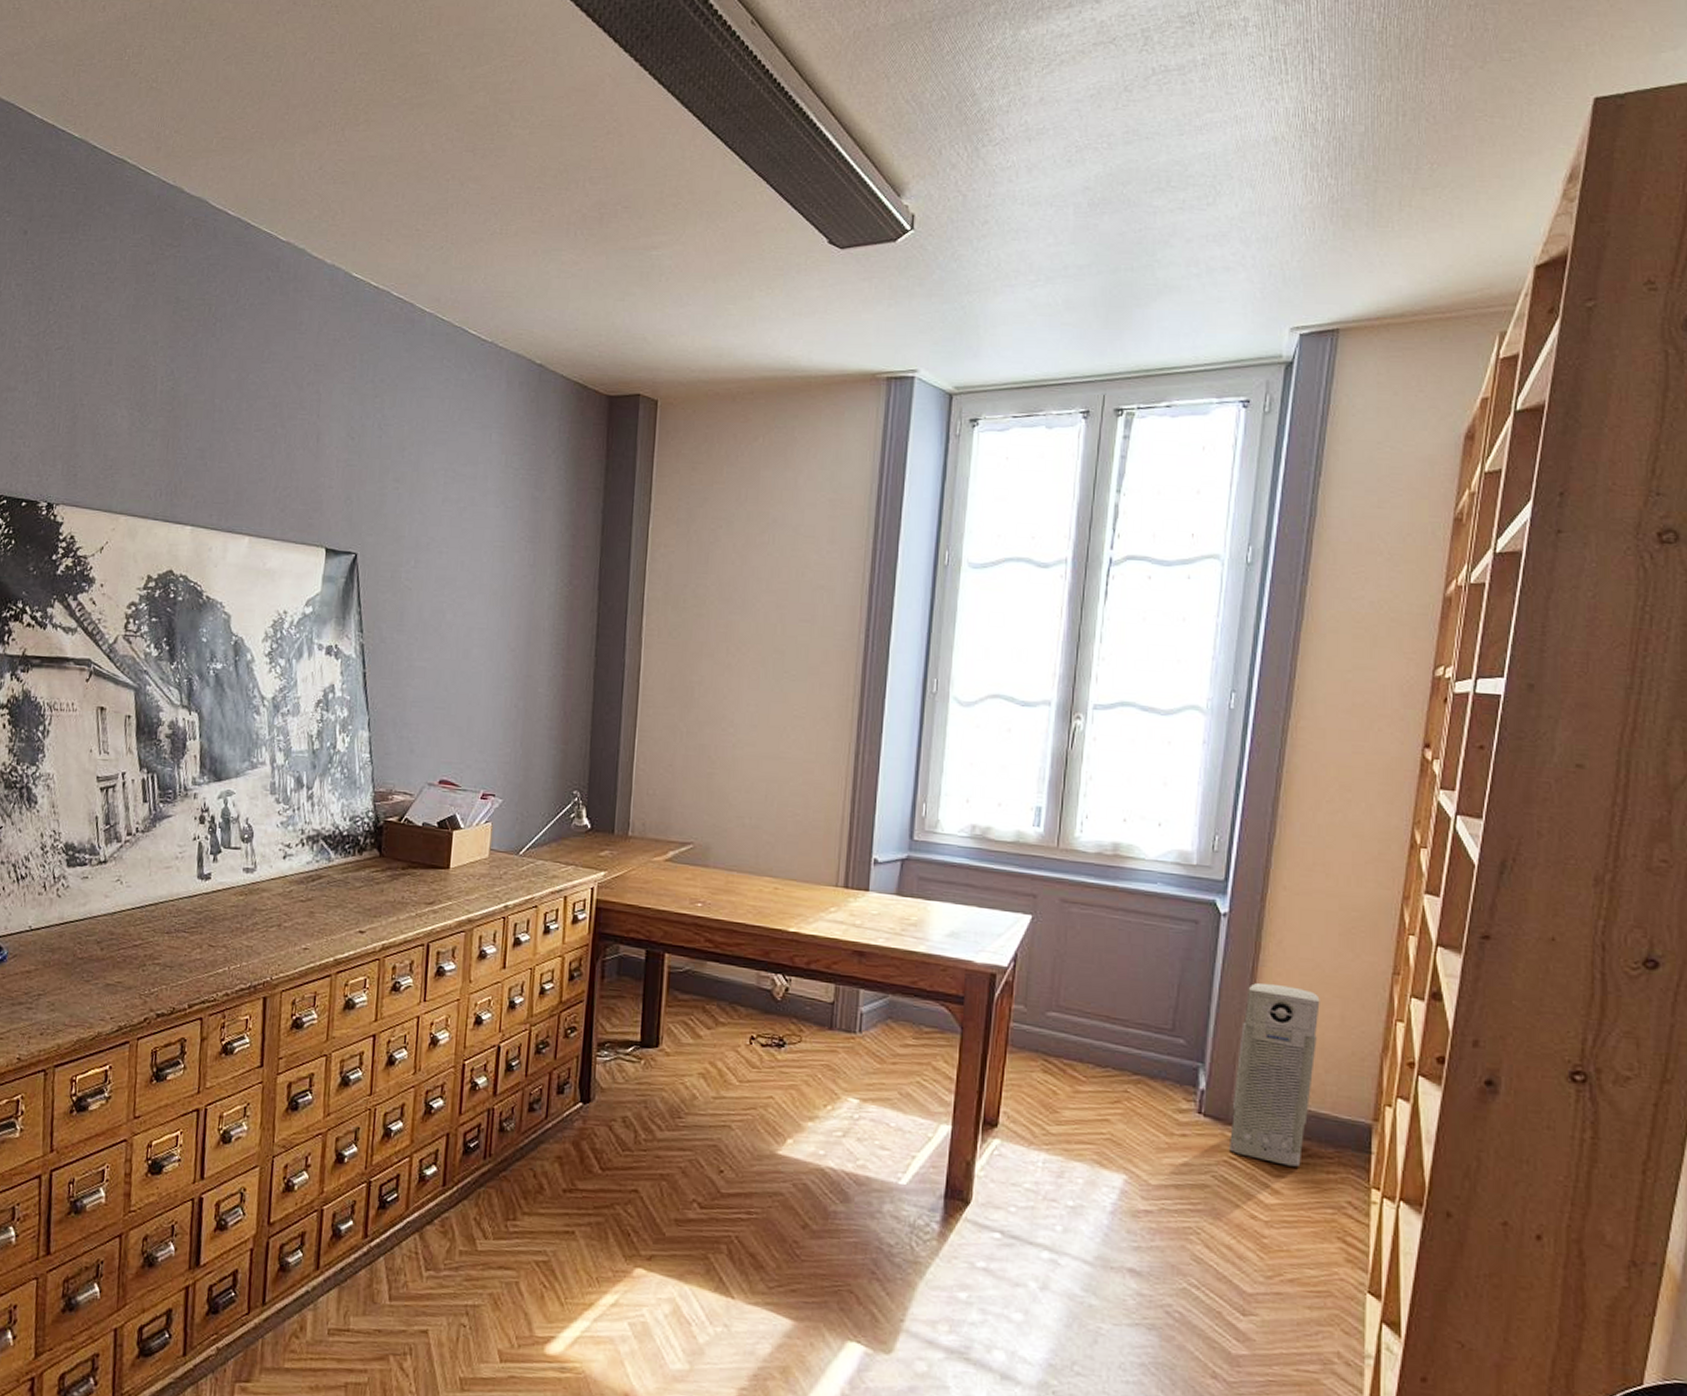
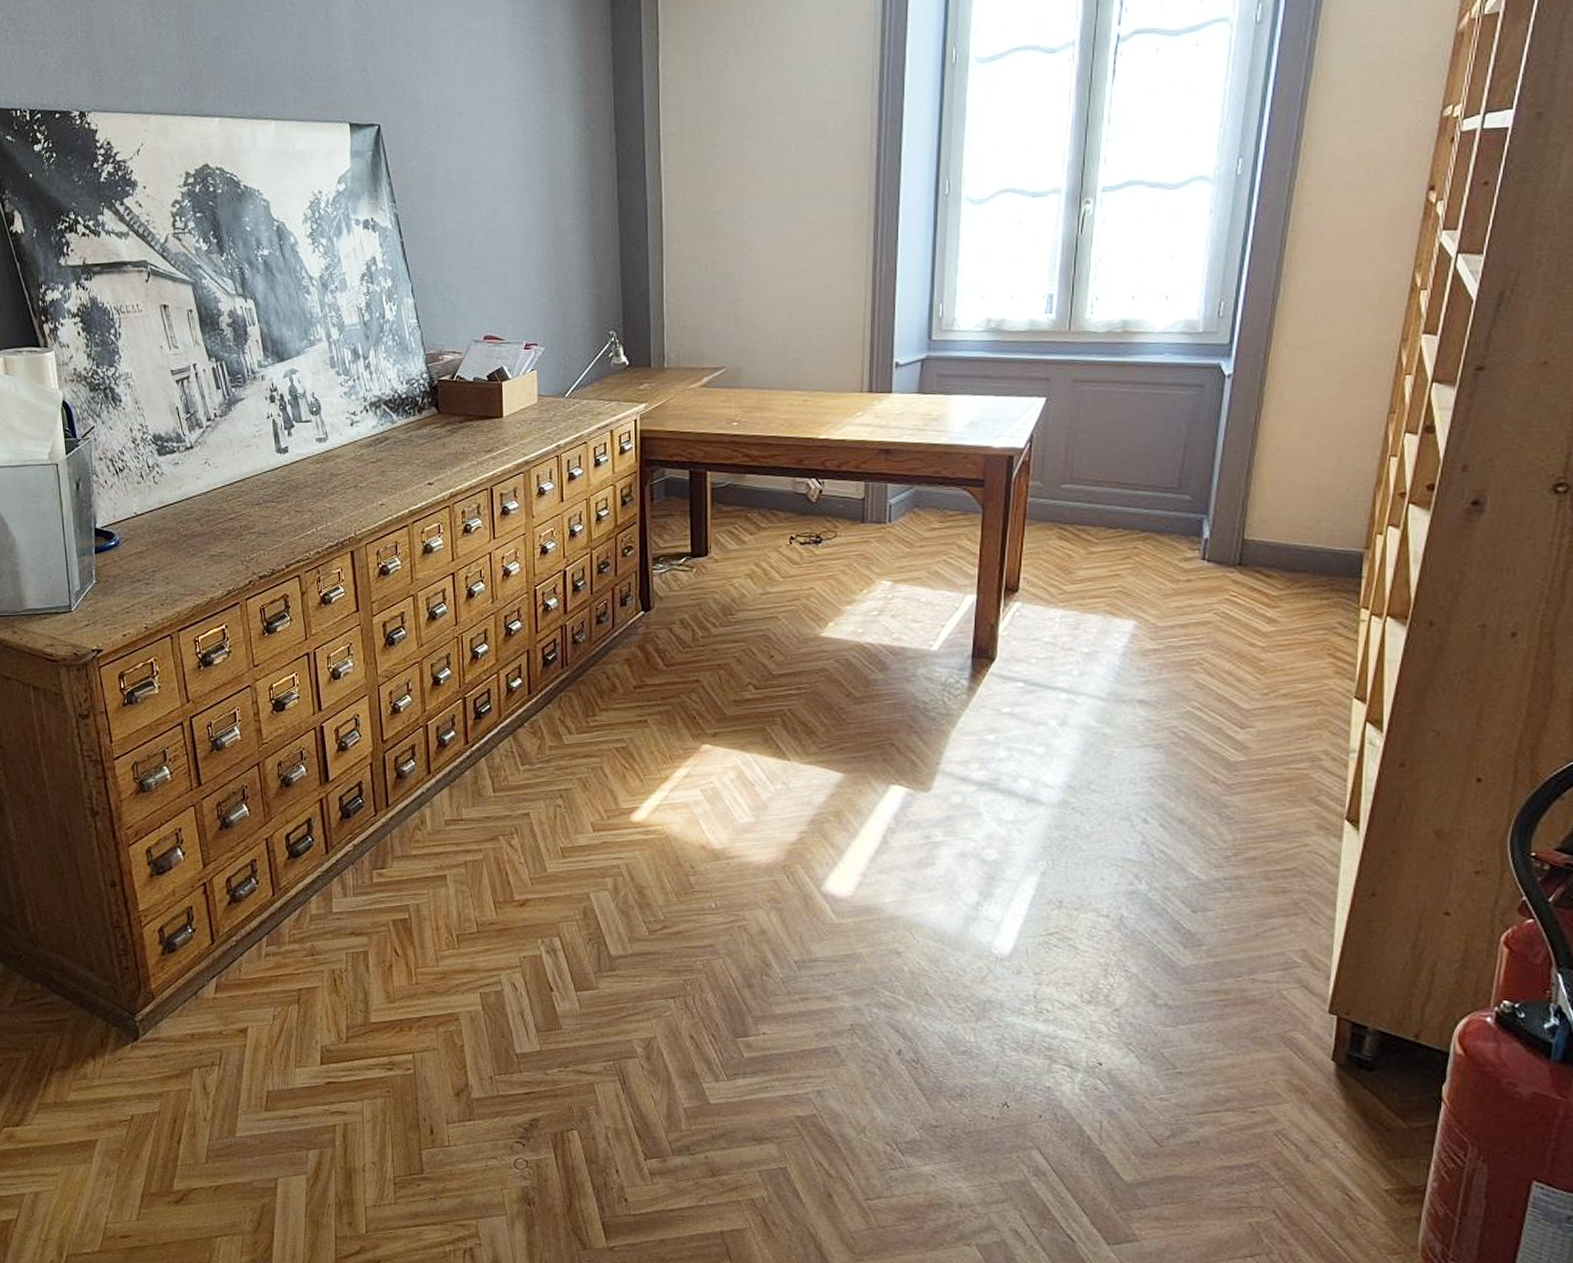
air purifier: present [1230,982,1320,1167] -> none [1231,435,1318,597]

